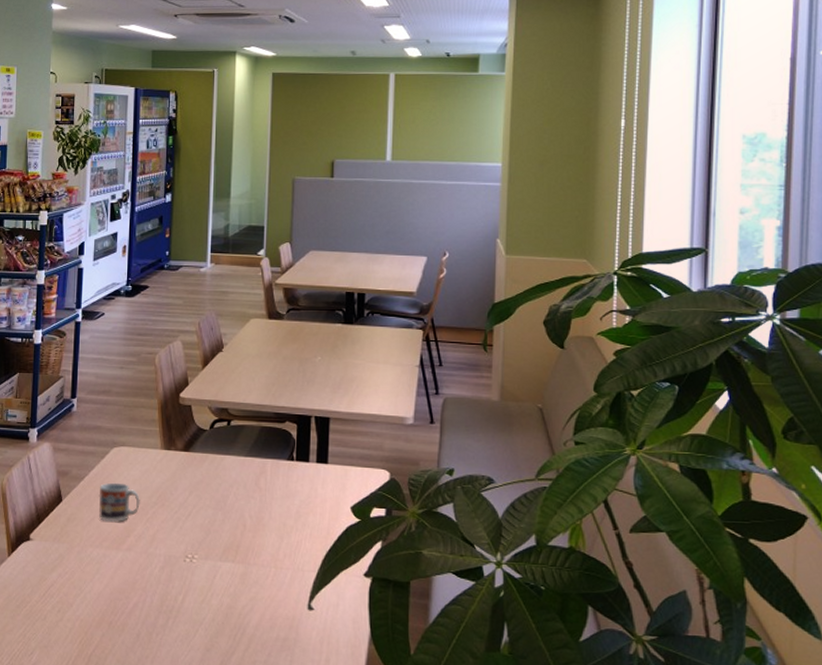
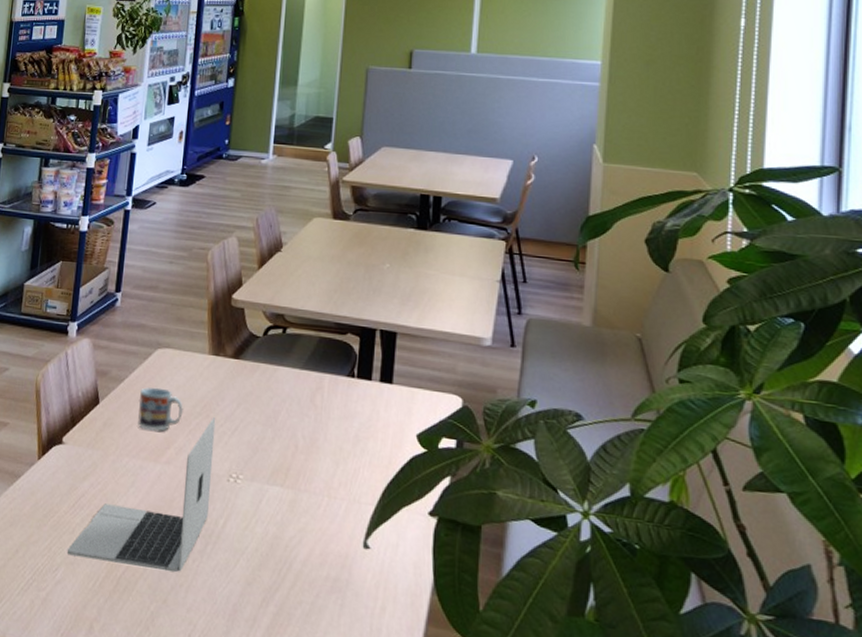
laptop: none [40,505,171,646] -> present [66,416,216,573]

